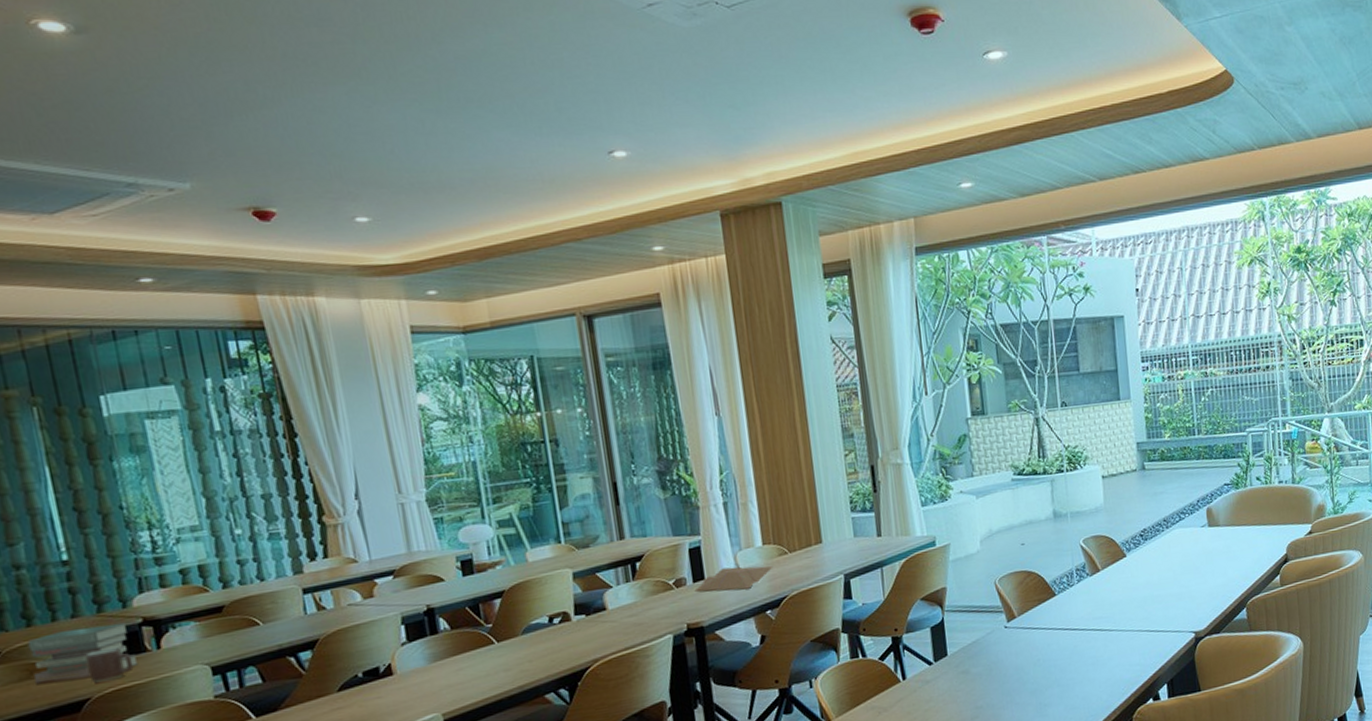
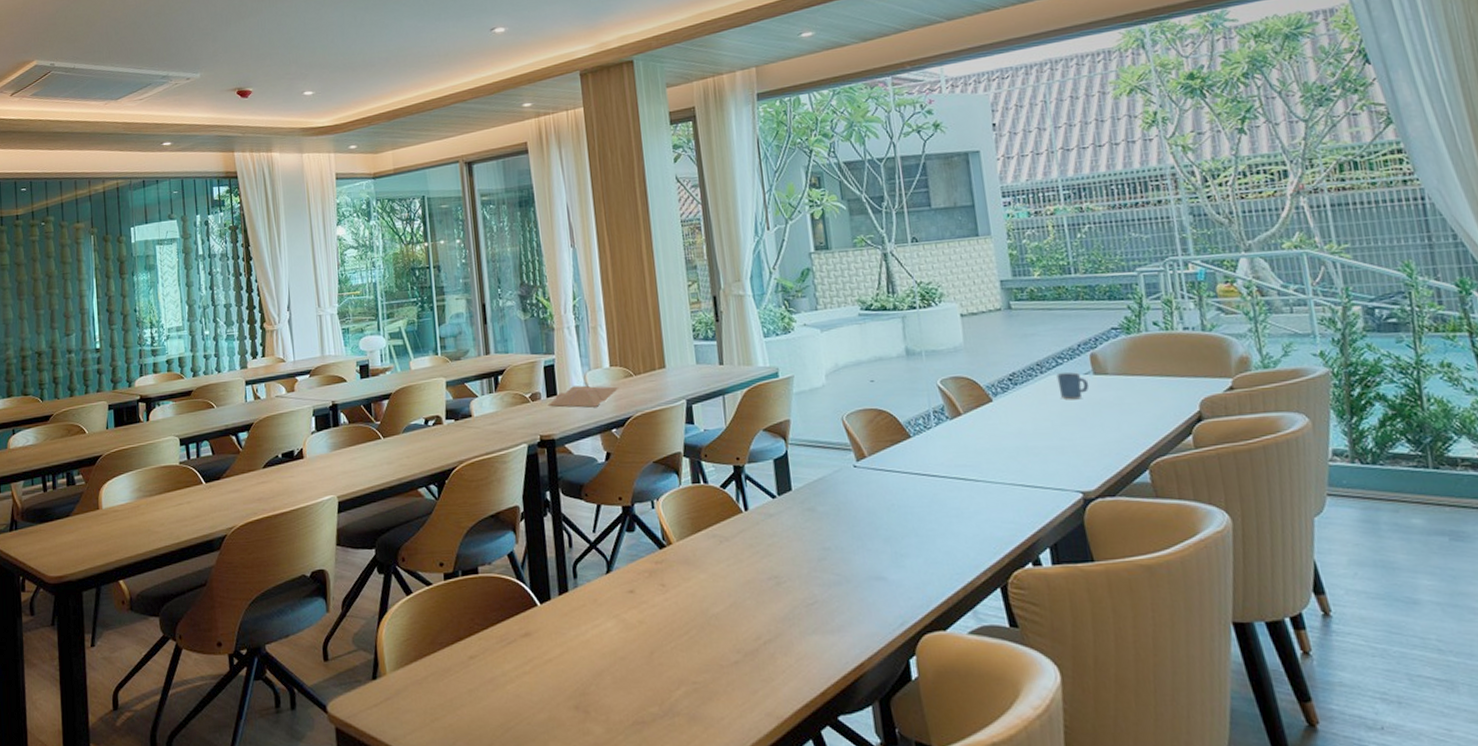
books: present [27,622,139,686] -> none [69,398,134,442]
mug: present [85,648,134,683] -> none [102,418,131,443]
mug: none [1179,526,1205,551] -> present [1056,372,1090,400]

